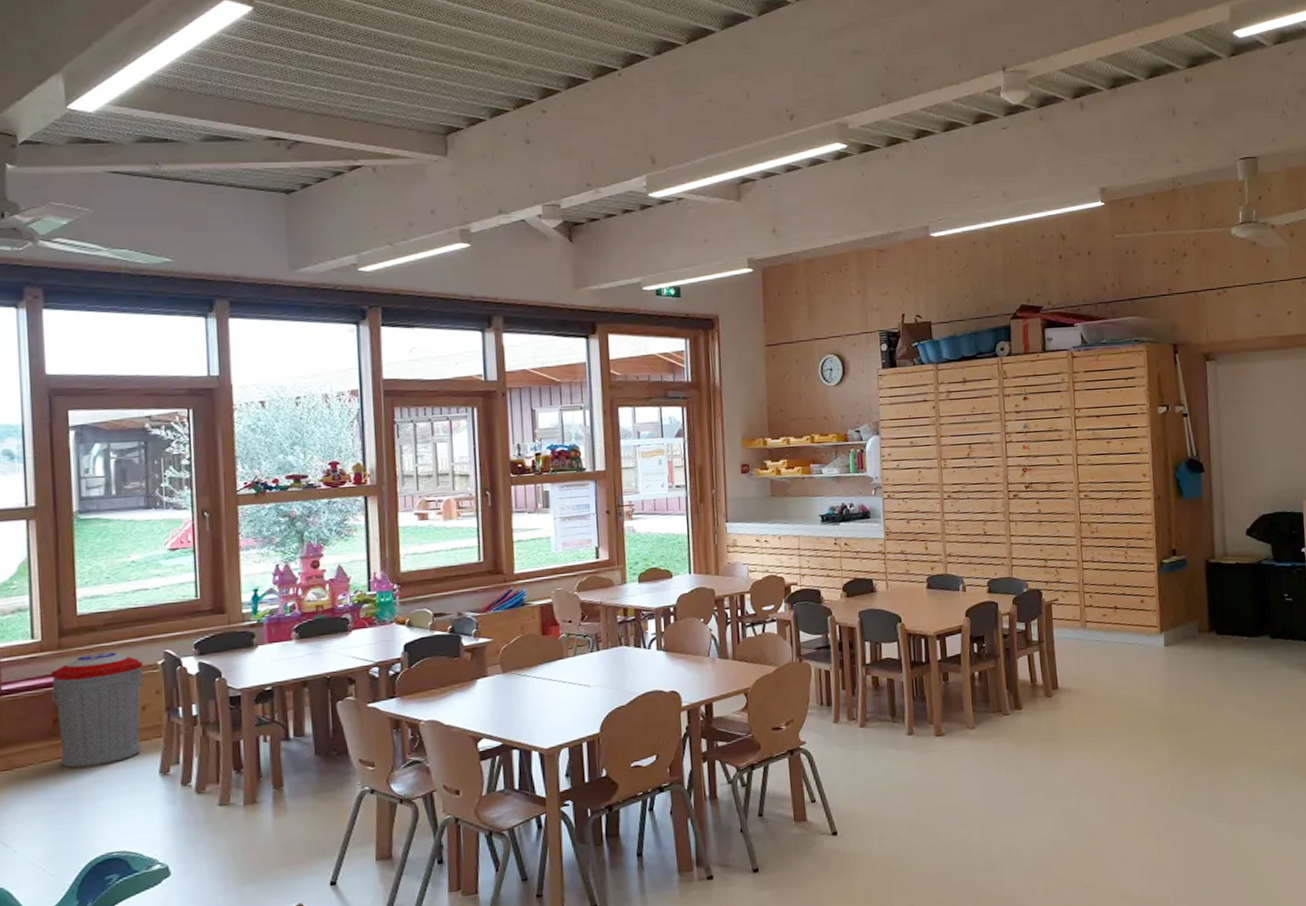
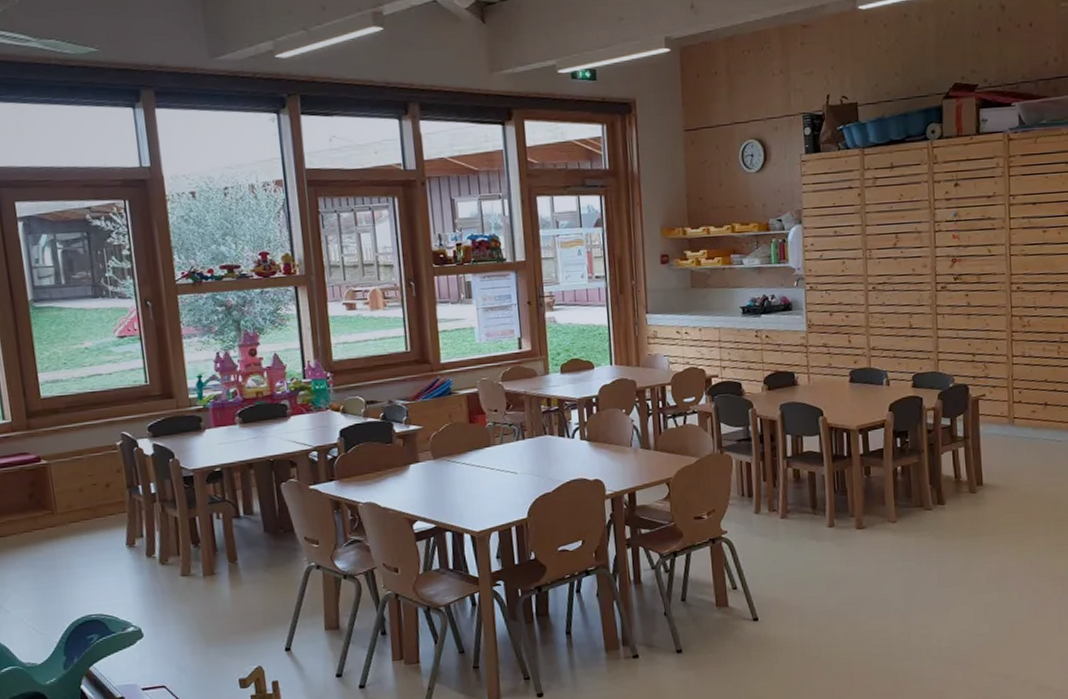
trash can: present [50,652,144,769] -> none [22,433,108,539]

